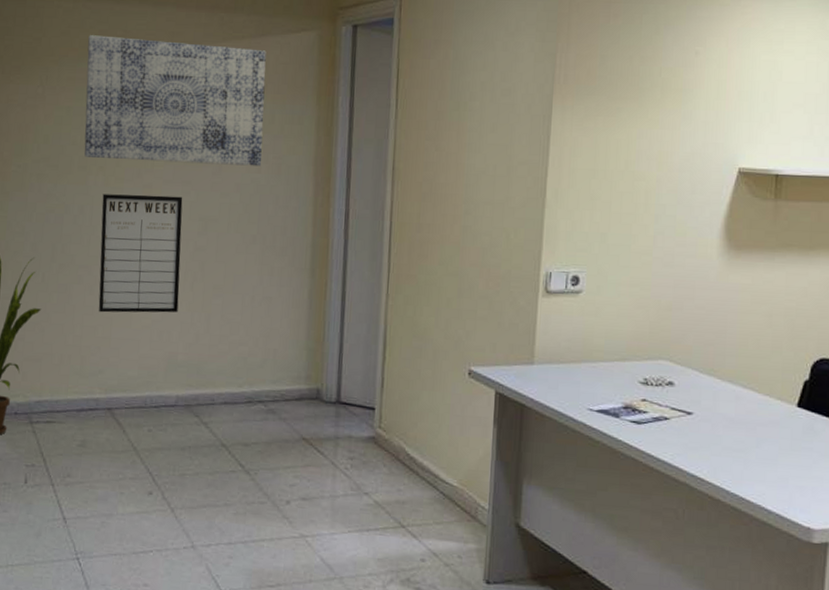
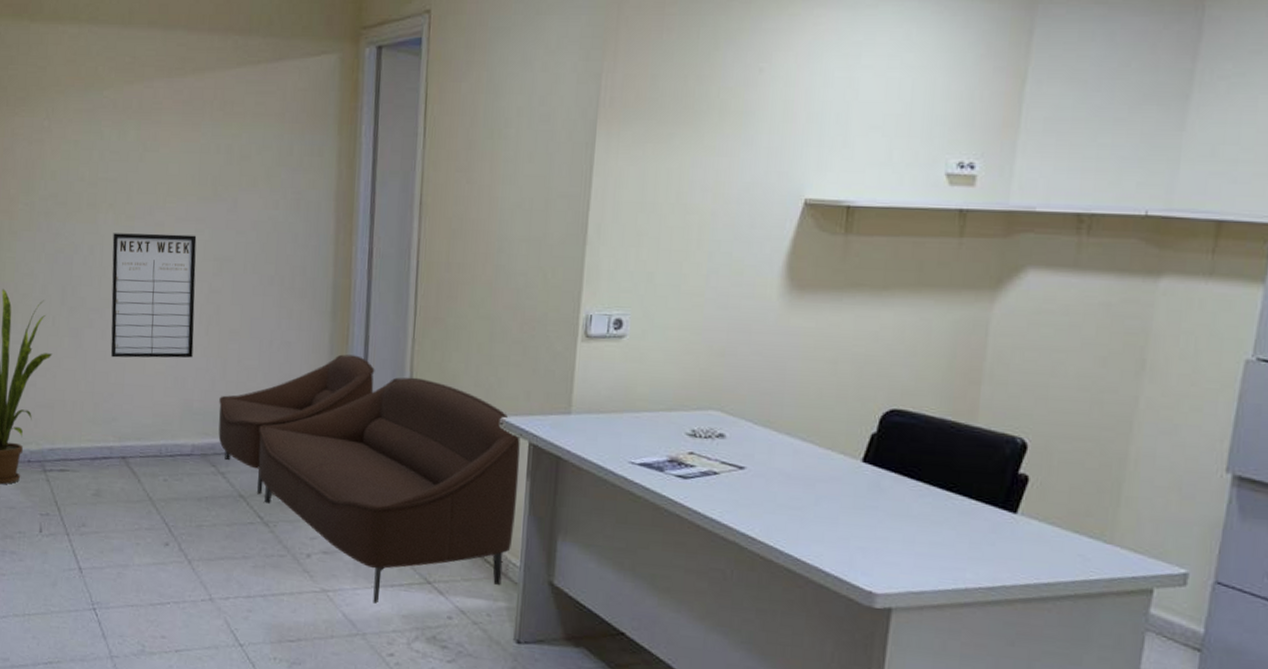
wall art: present [84,35,266,166] -> none [93,63,284,202]
sofa: none [201,309,489,548] -> present [218,354,522,604]

